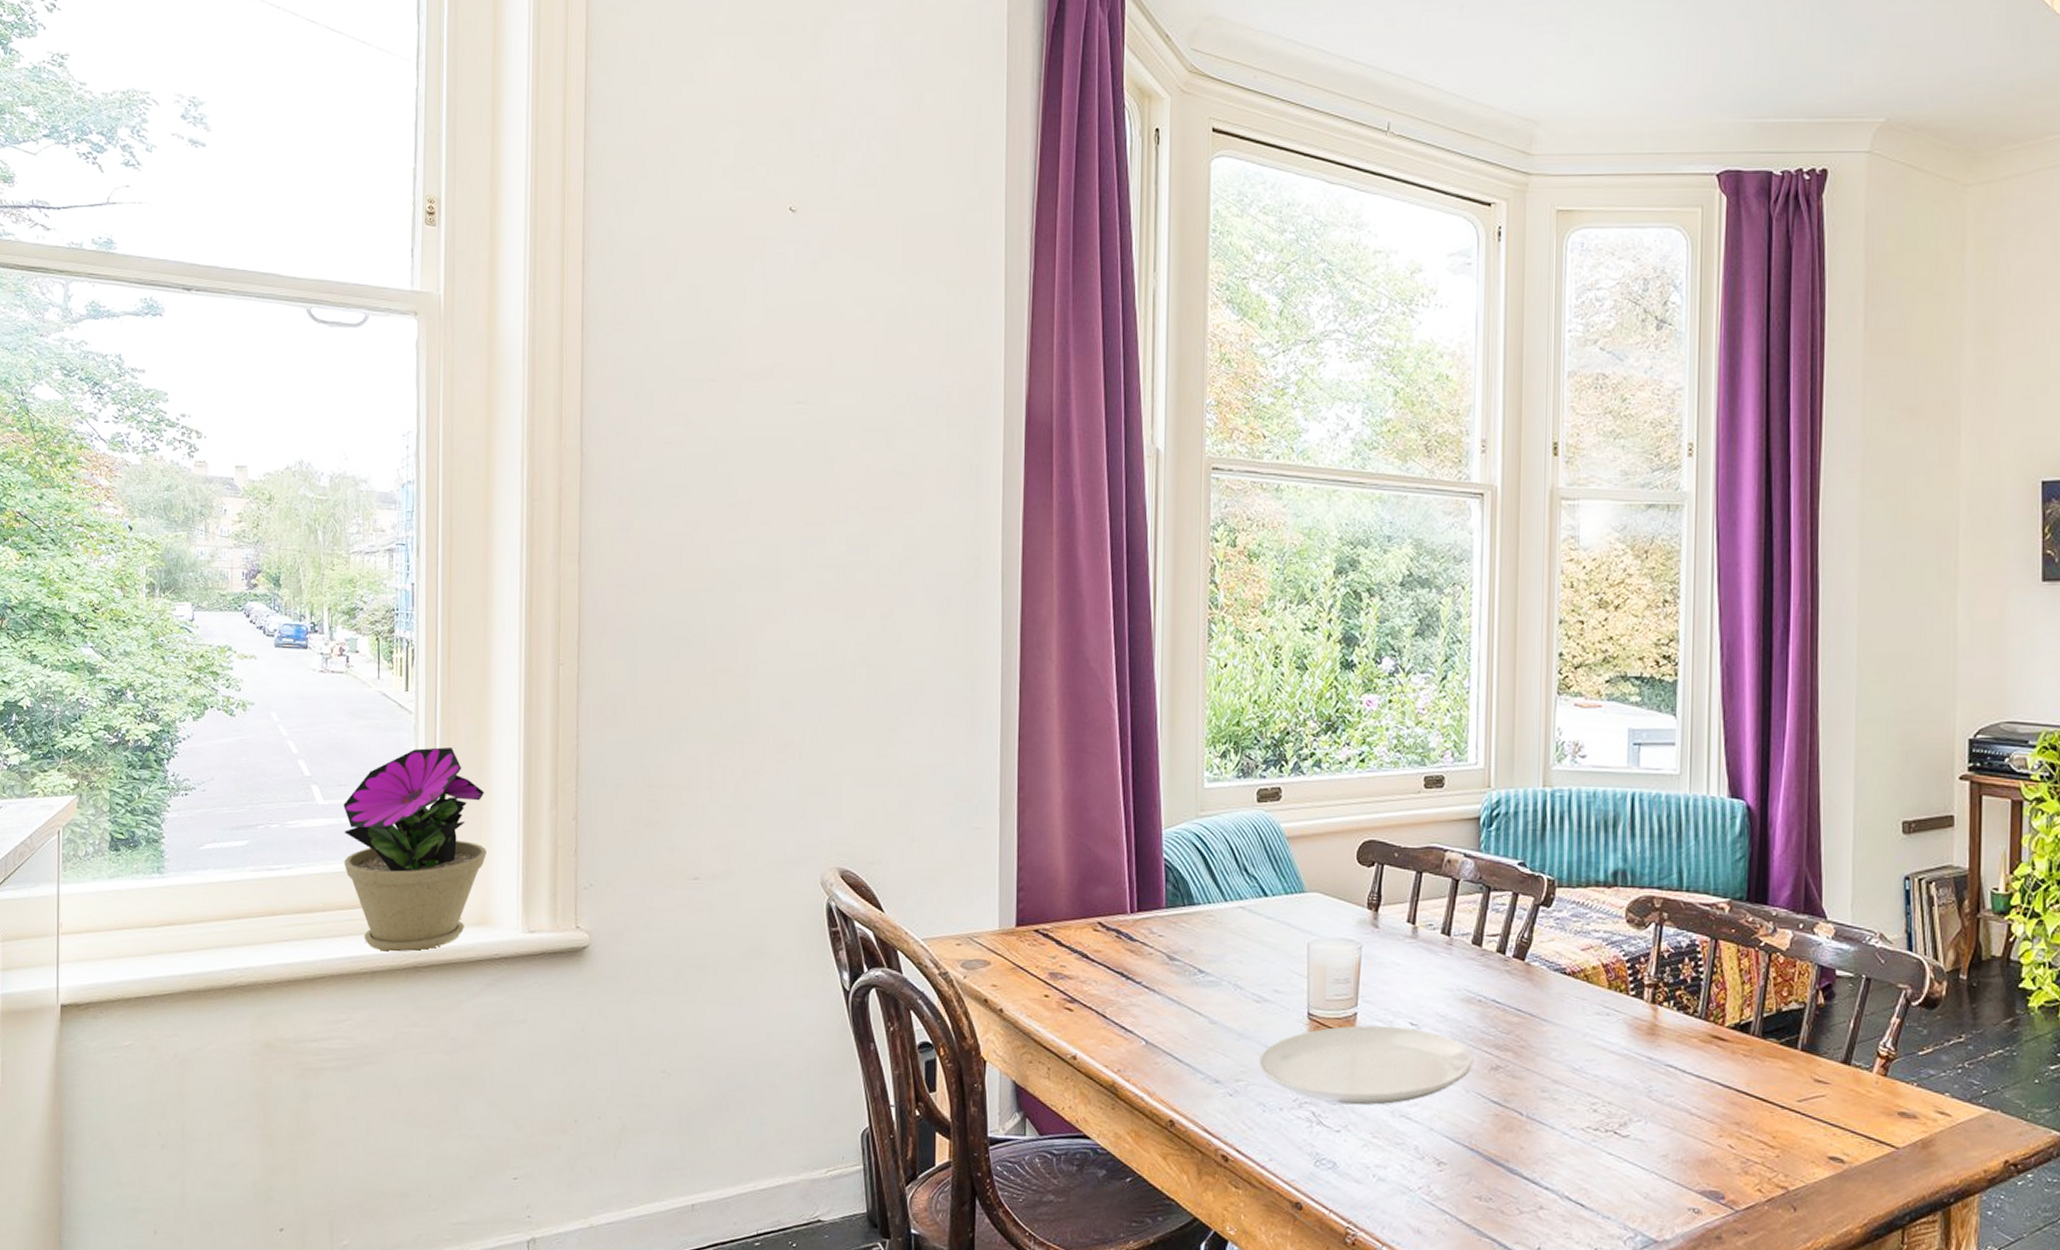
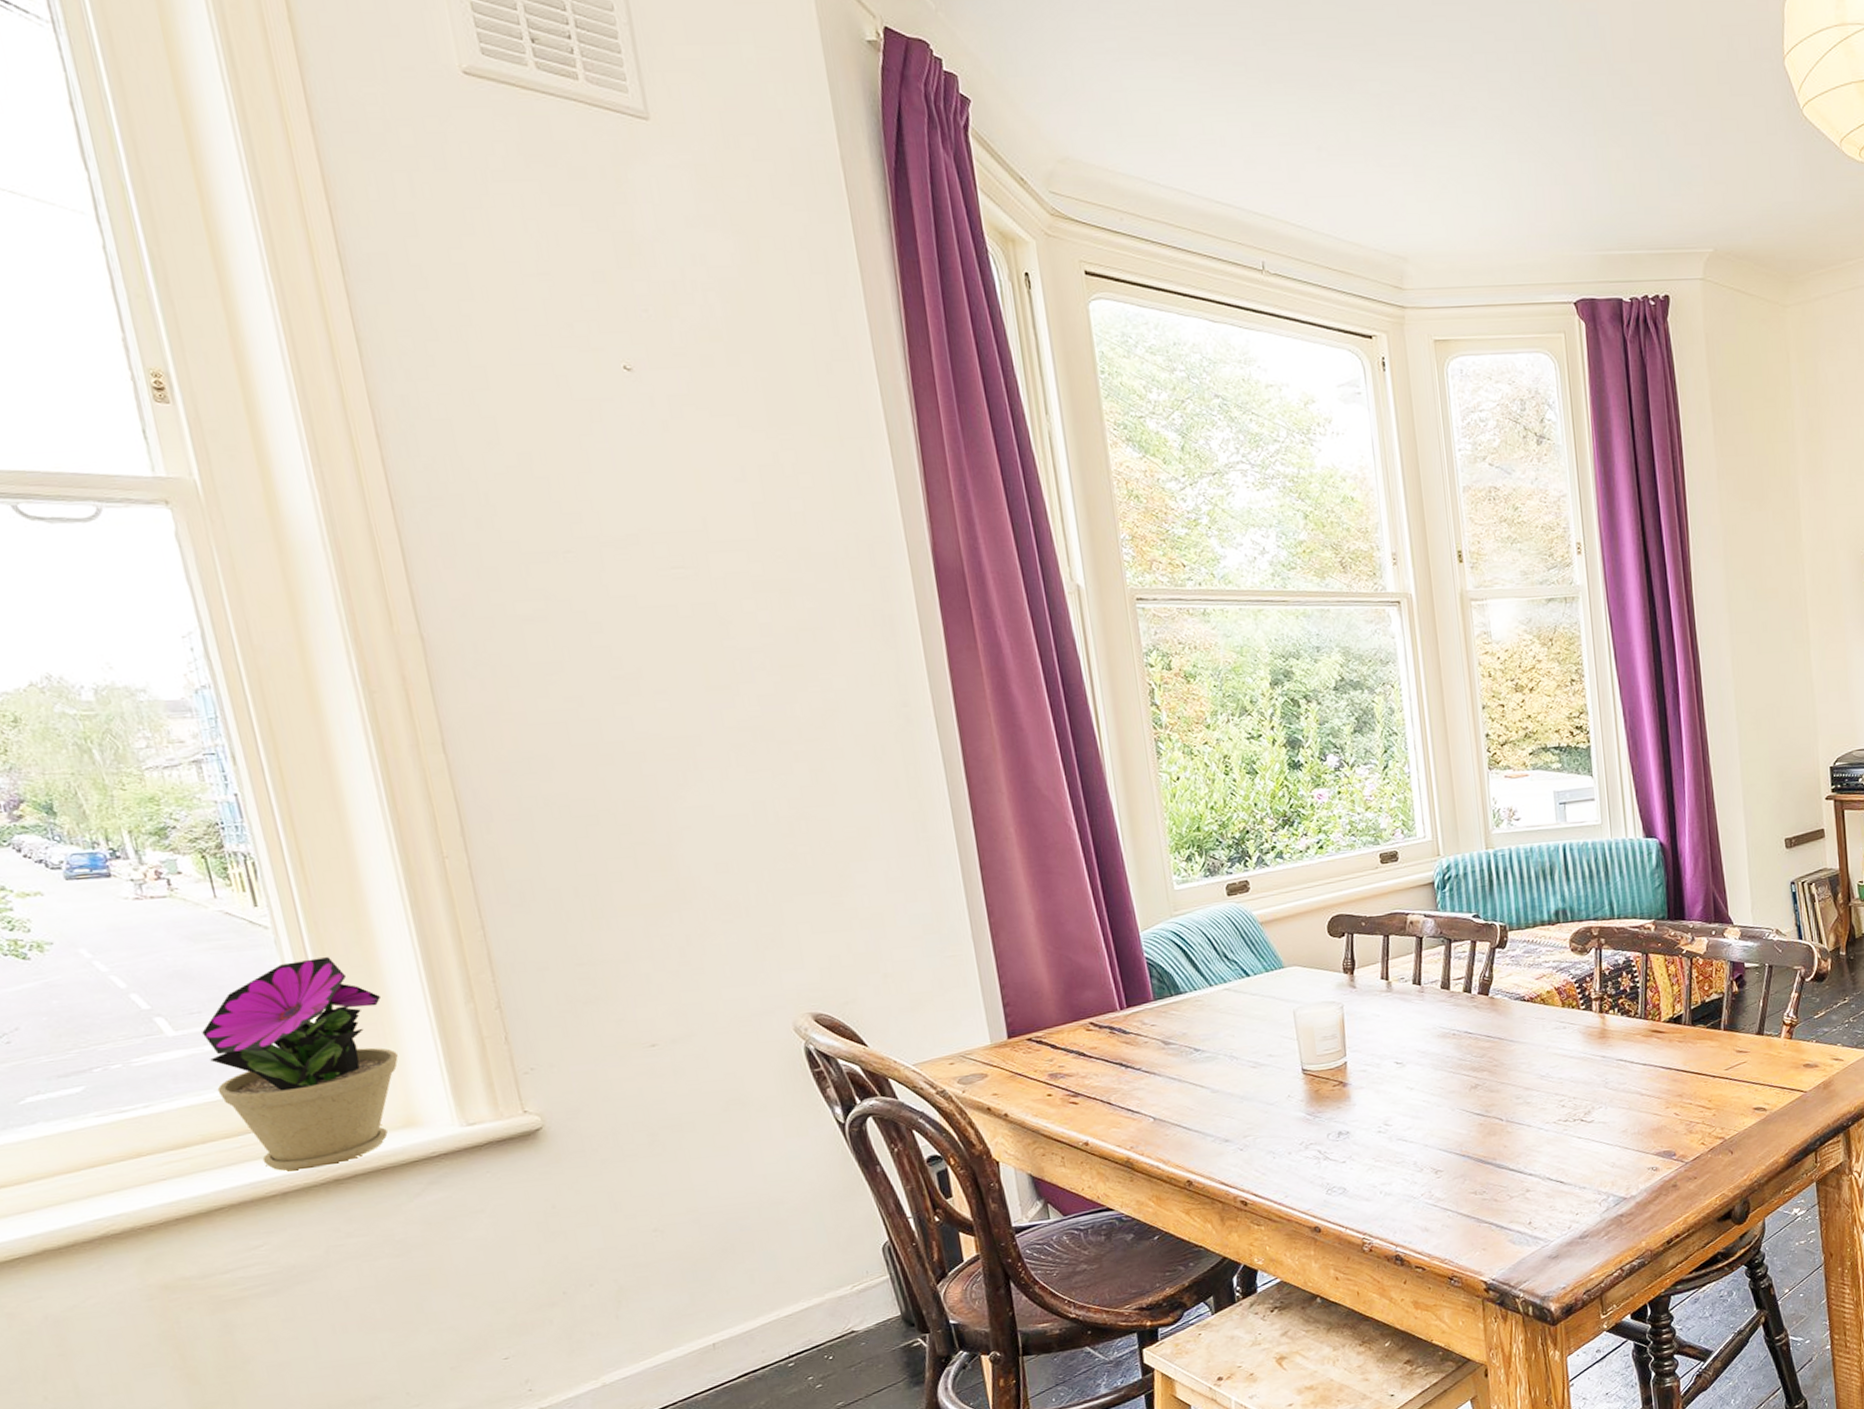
plate: present [1260,1025,1474,1105] -> none [1263,1066,1456,1141]

